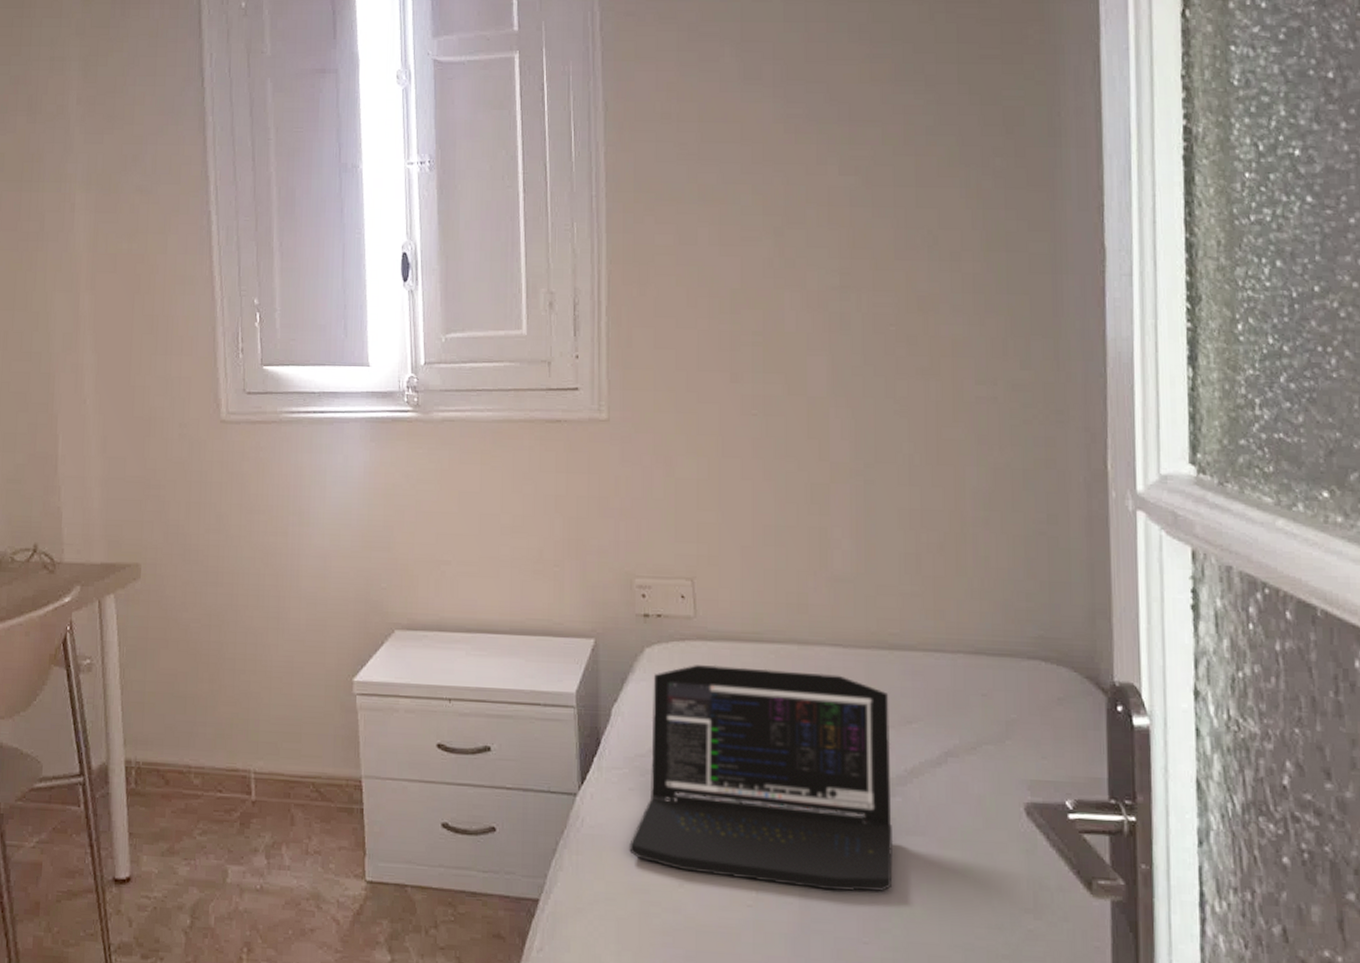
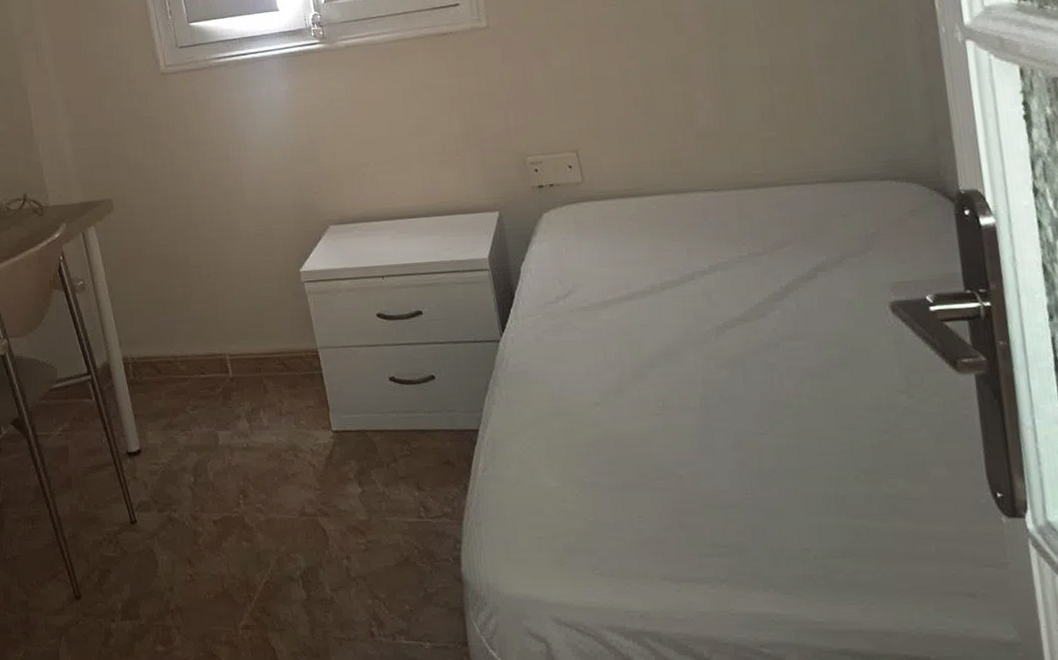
laptop: present [629,664,894,892] -> none [549,215,779,395]

